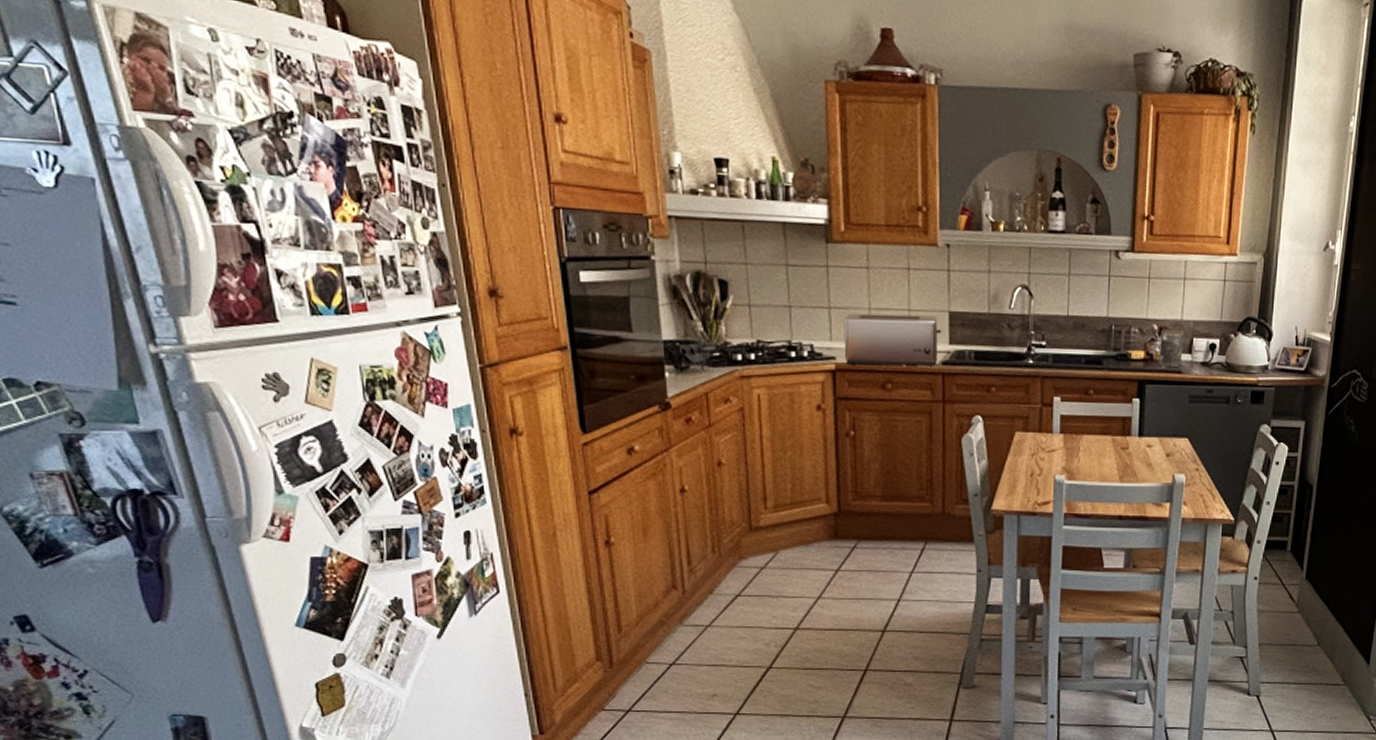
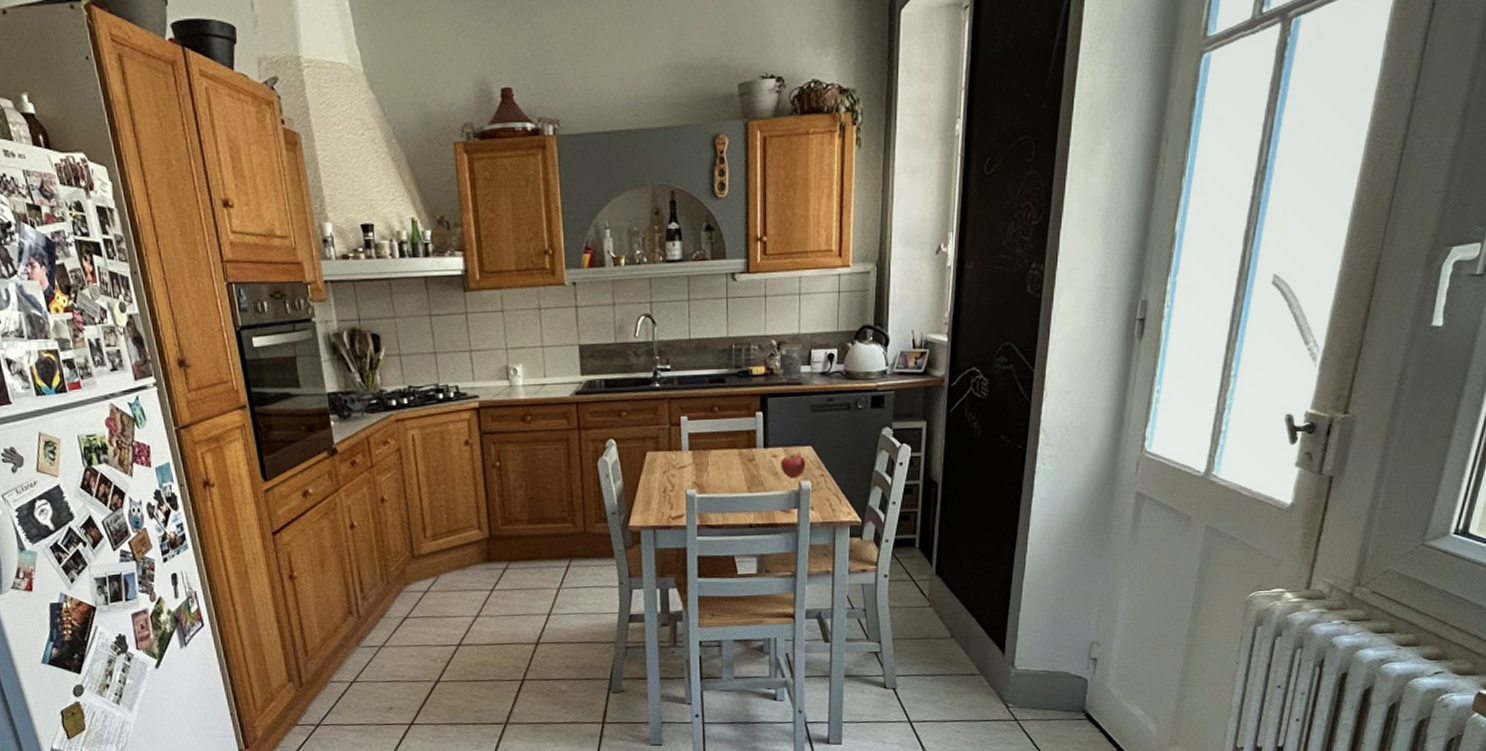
toaster: present [844,313,942,366] -> none [484,349,574,401]
fruit: none [1155,445,1181,469] -> present [781,454,806,477]

